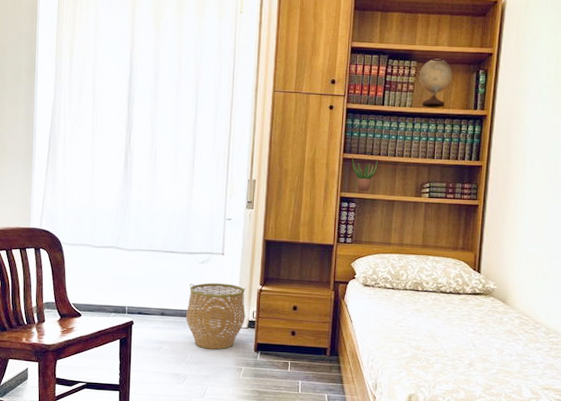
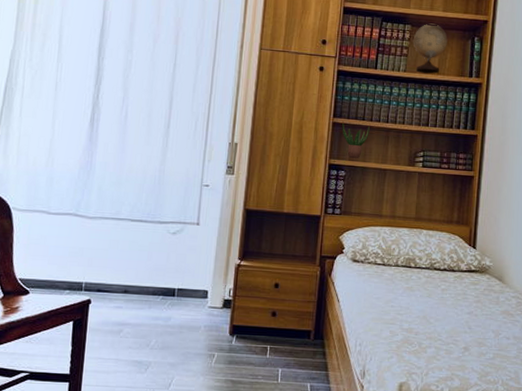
basket: present [186,282,246,350] -> none [152,256,222,333]

